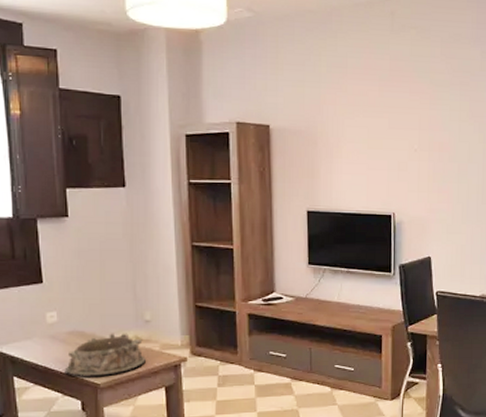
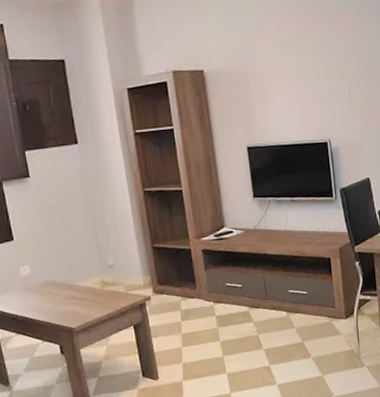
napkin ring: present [64,333,146,377] -> none [41,279,113,324]

